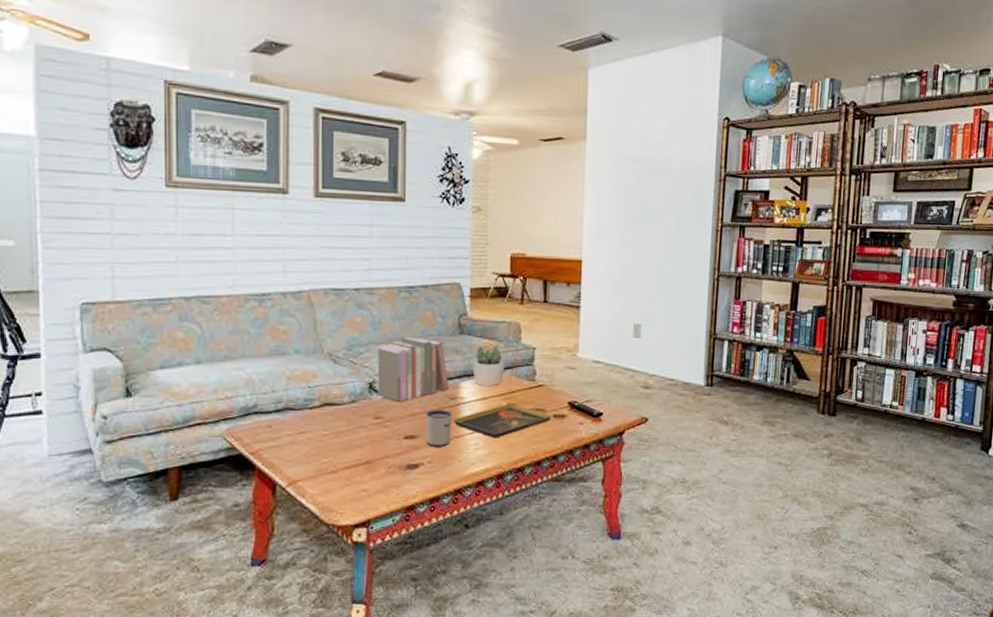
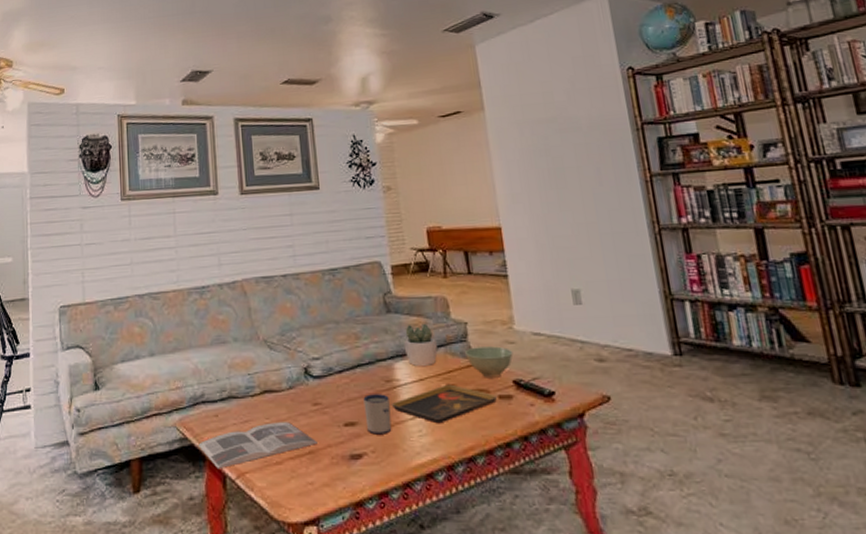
magazine: none [248,434,375,478] -> present [198,422,318,470]
books: present [377,336,449,403] -> none [308,318,383,388]
bowl: none [528,371,573,399] -> present [464,346,513,378]

